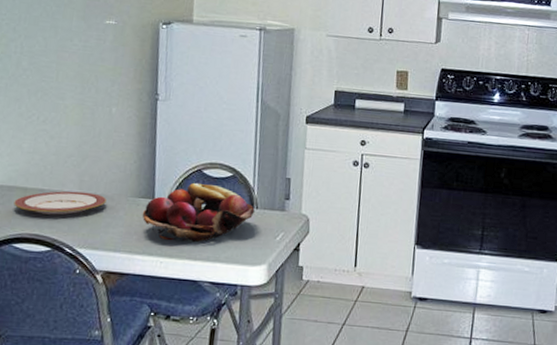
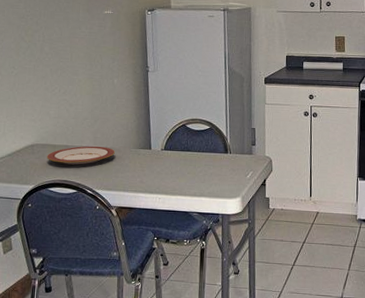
fruit basket: present [142,182,255,242] -> none [142,135,229,182]

